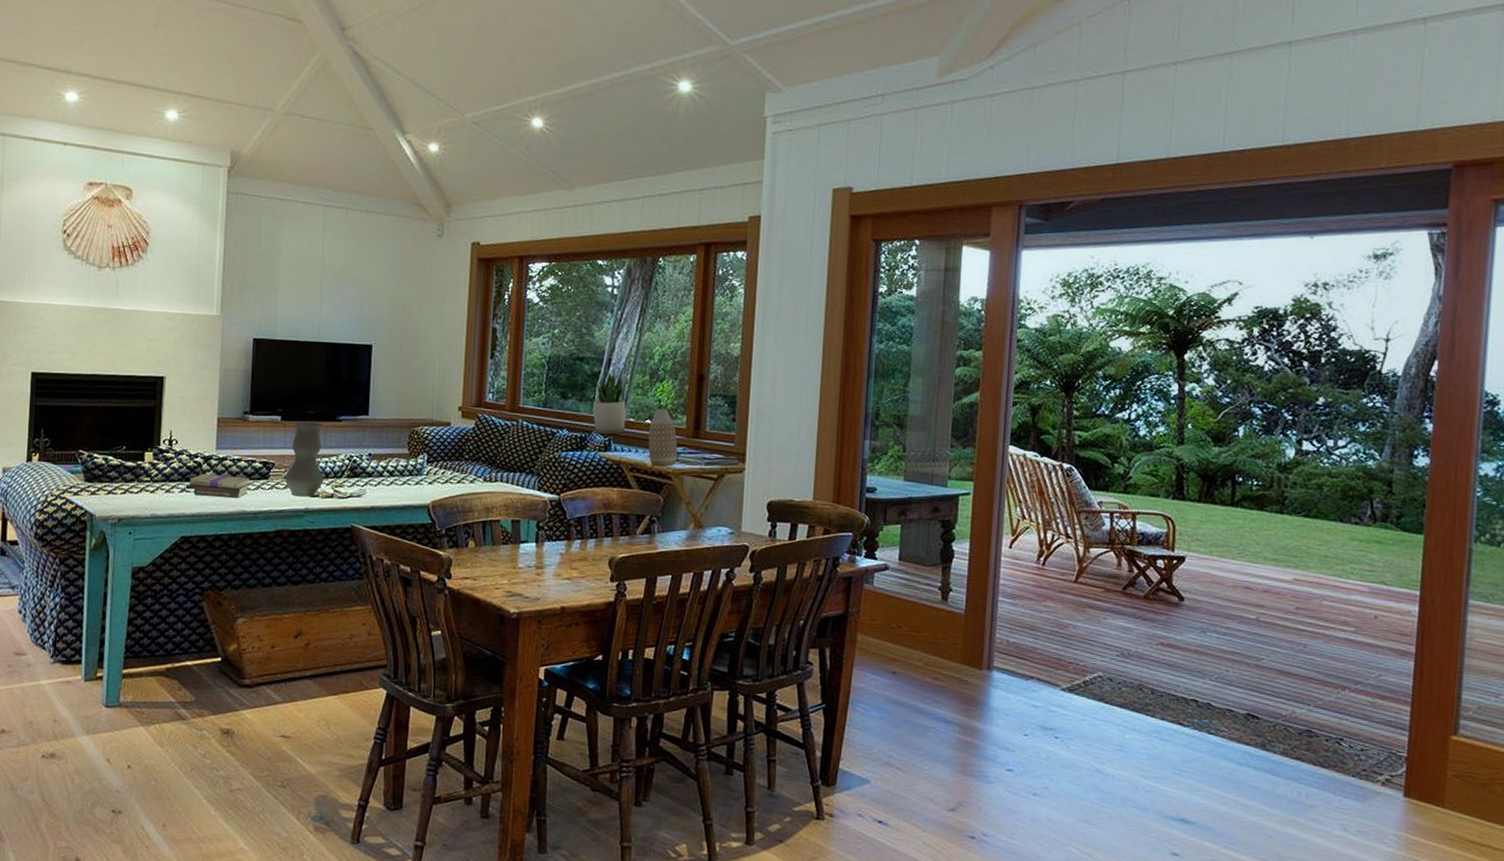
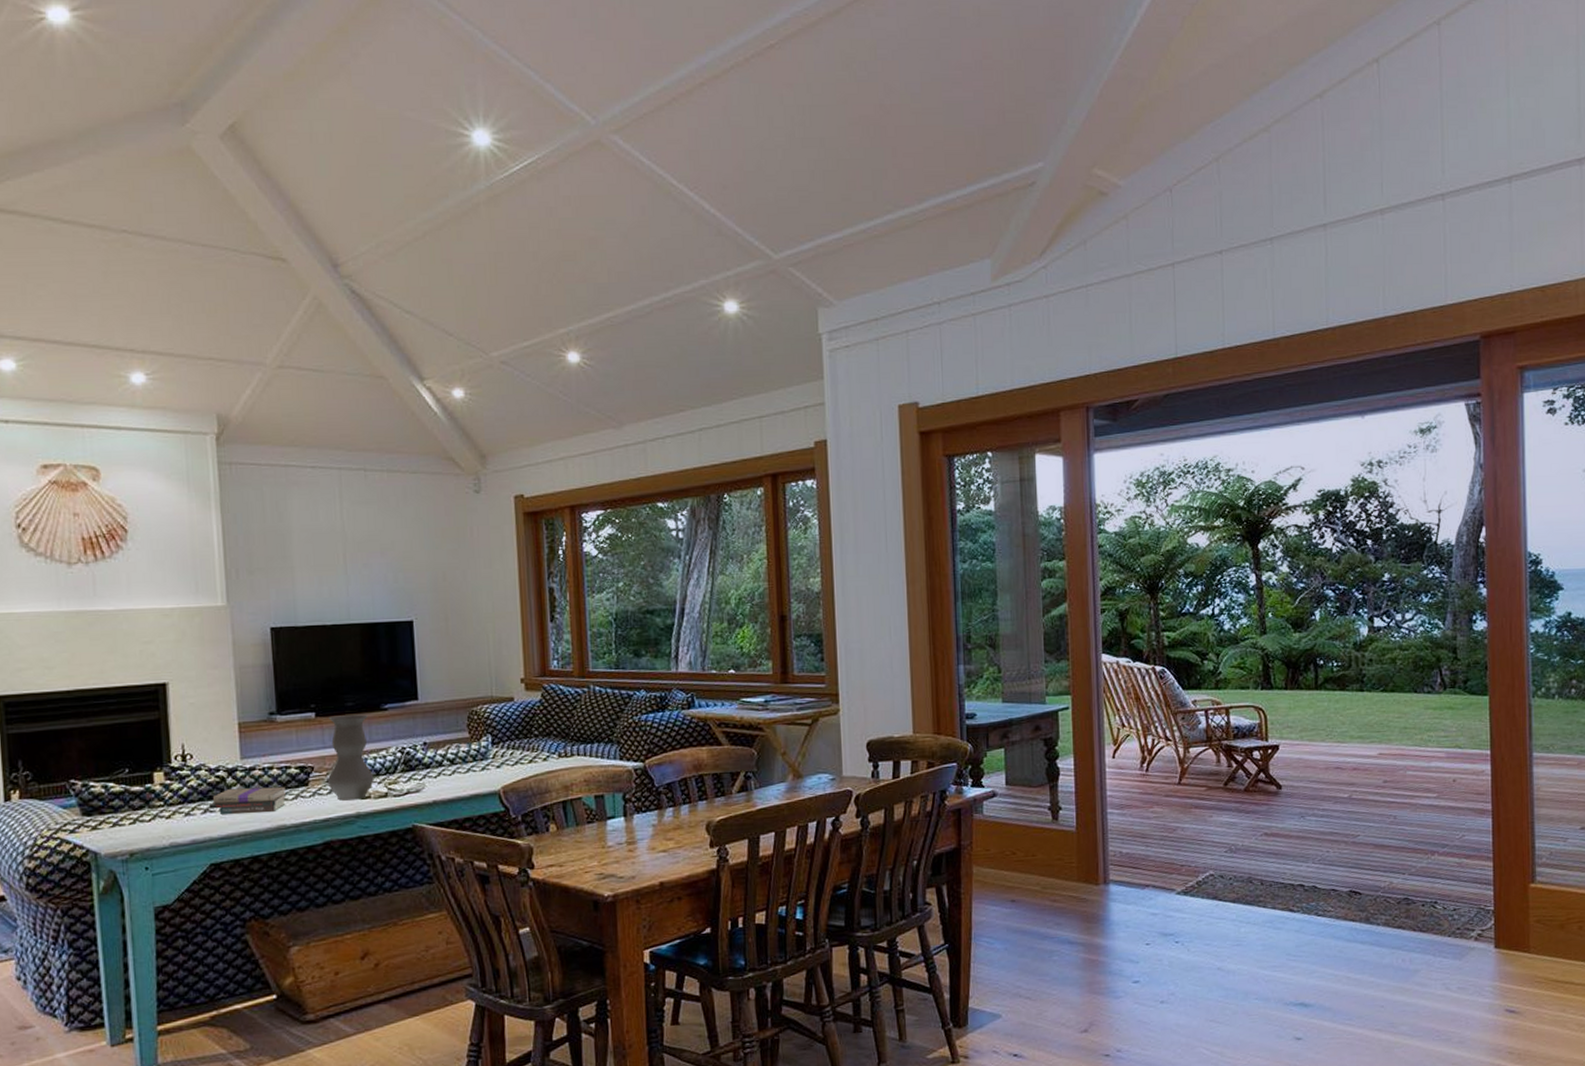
planter: present [593,369,626,435] -> none [668,618,708,691]
vase: present [648,408,678,467] -> none [733,655,768,719]

